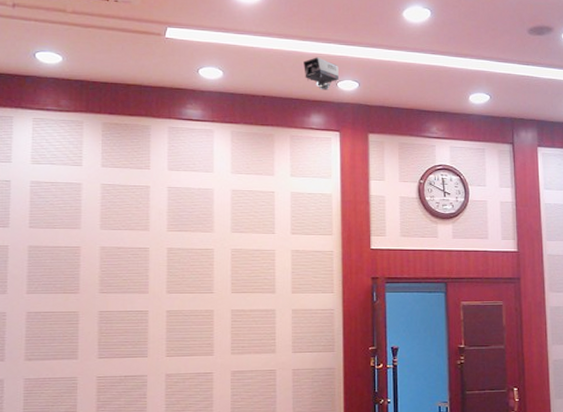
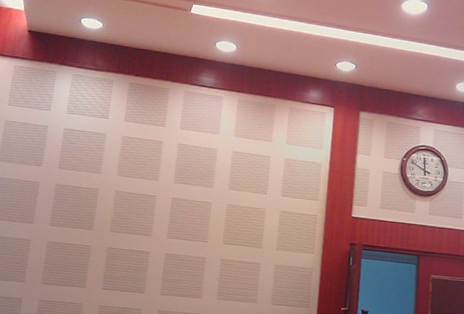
projector: present [304,57,339,90] -> none [307,39,339,69]

